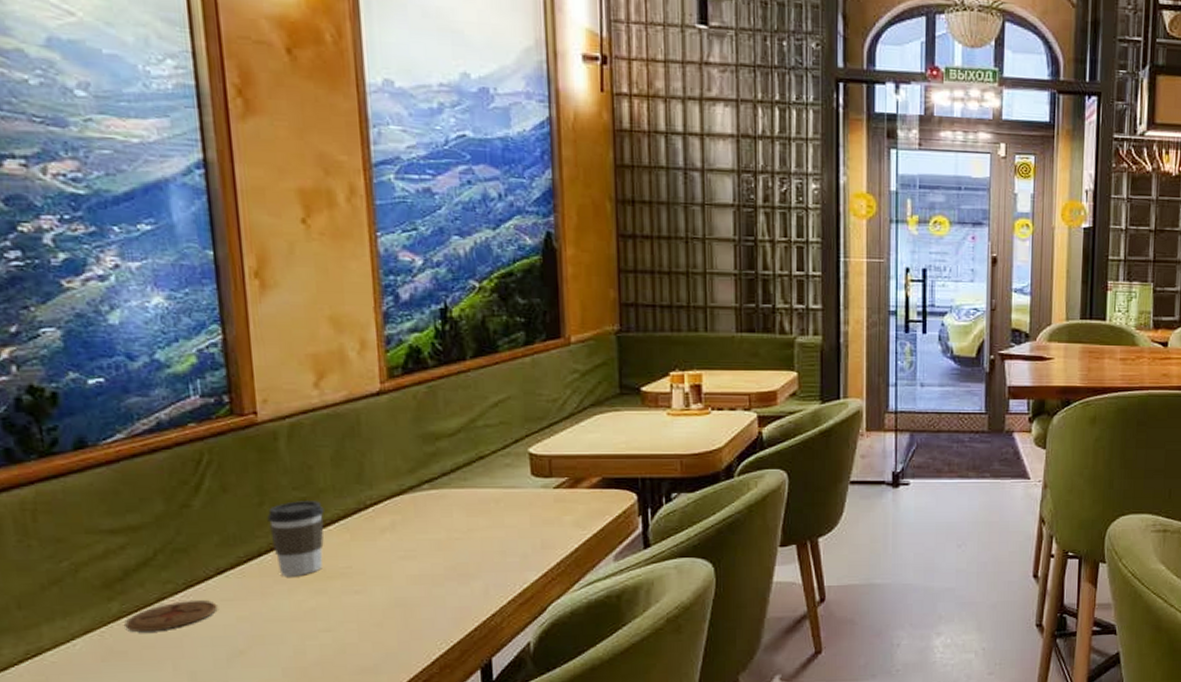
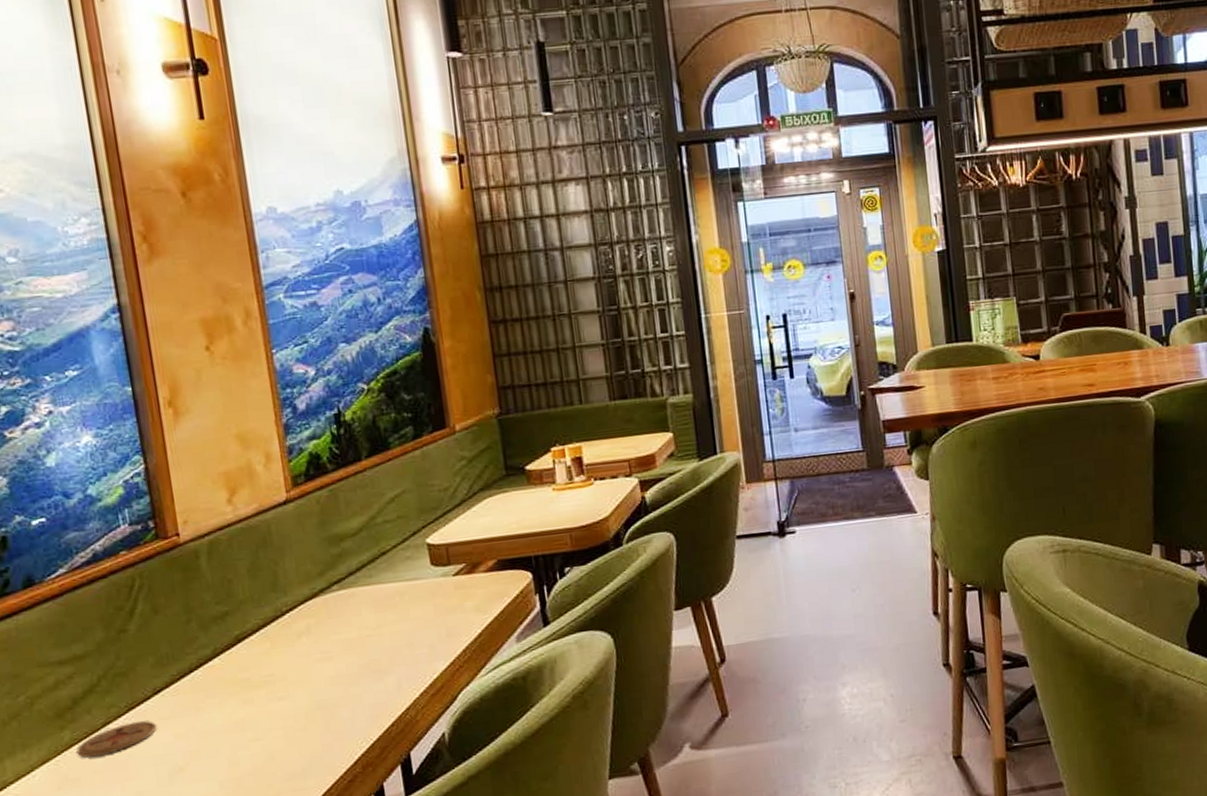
coffee cup: present [267,501,325,577] -> none [195,612,248,690]

